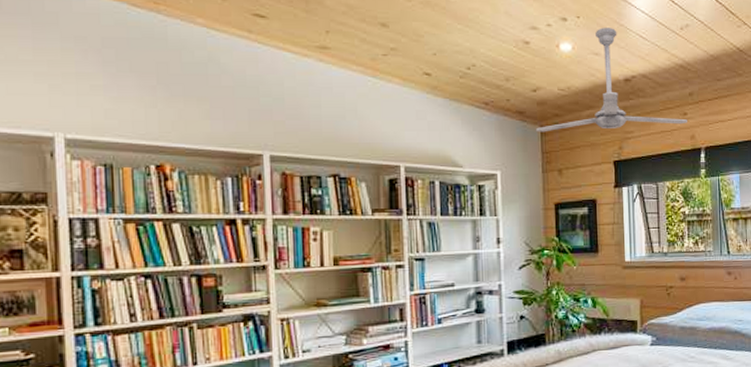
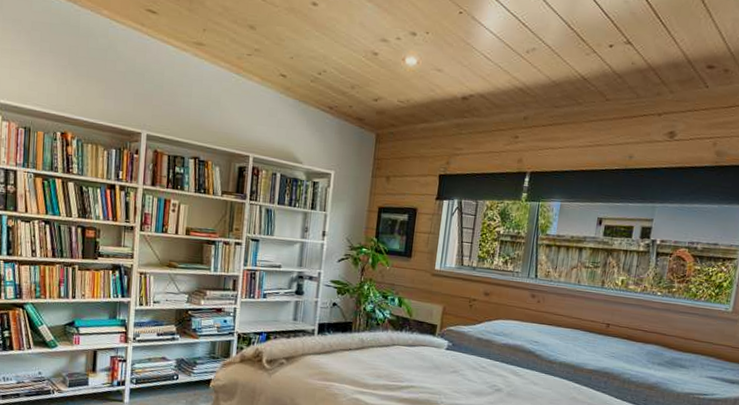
ceiling fan: present [536,27,688,132] -> none [372,45,519,147]

